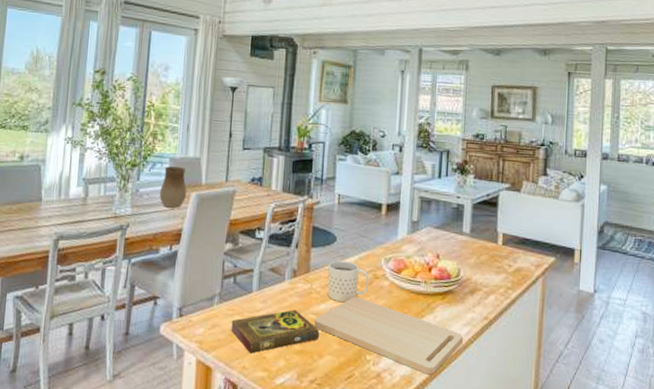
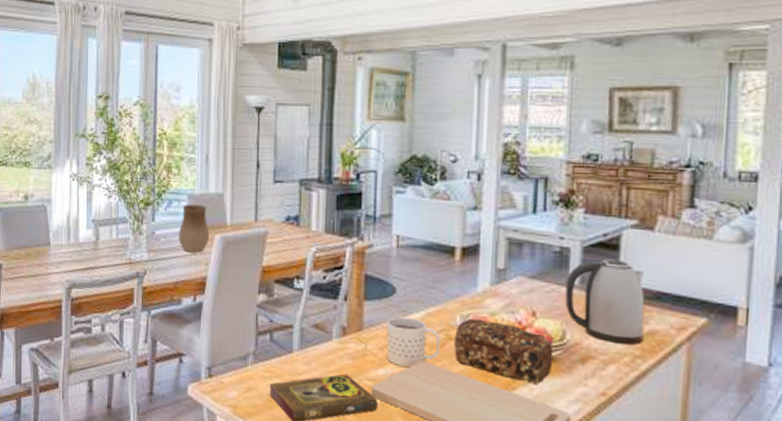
bread loaf: none [379,261,452,312] -> present [454,318,554,384]
kettle: none [460,213,515,279] -> present [565,259,645,345]

